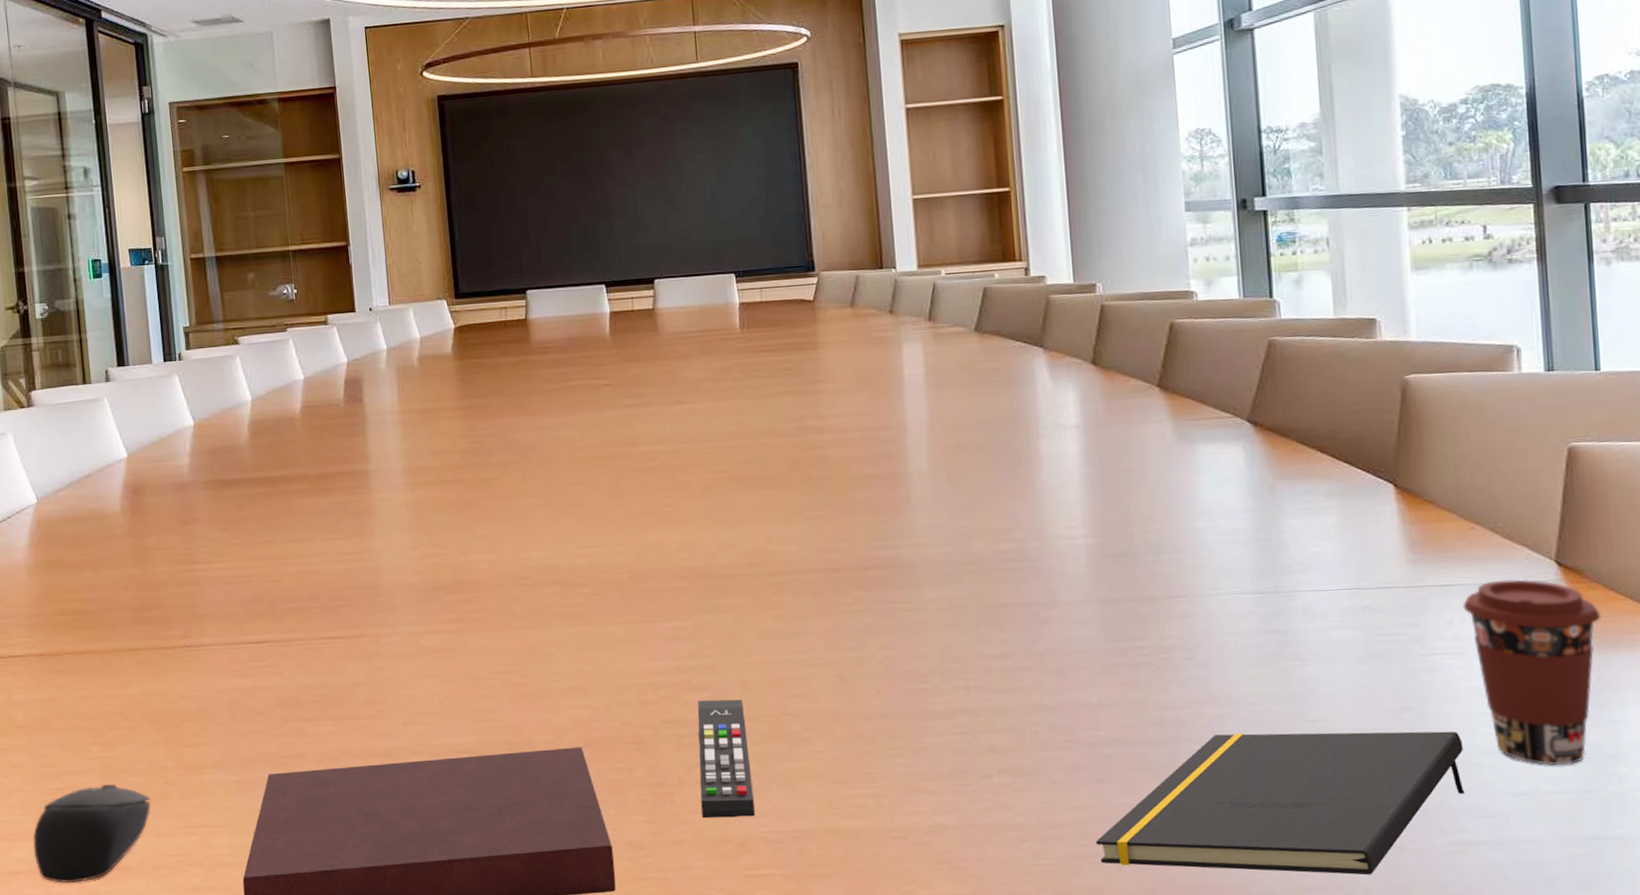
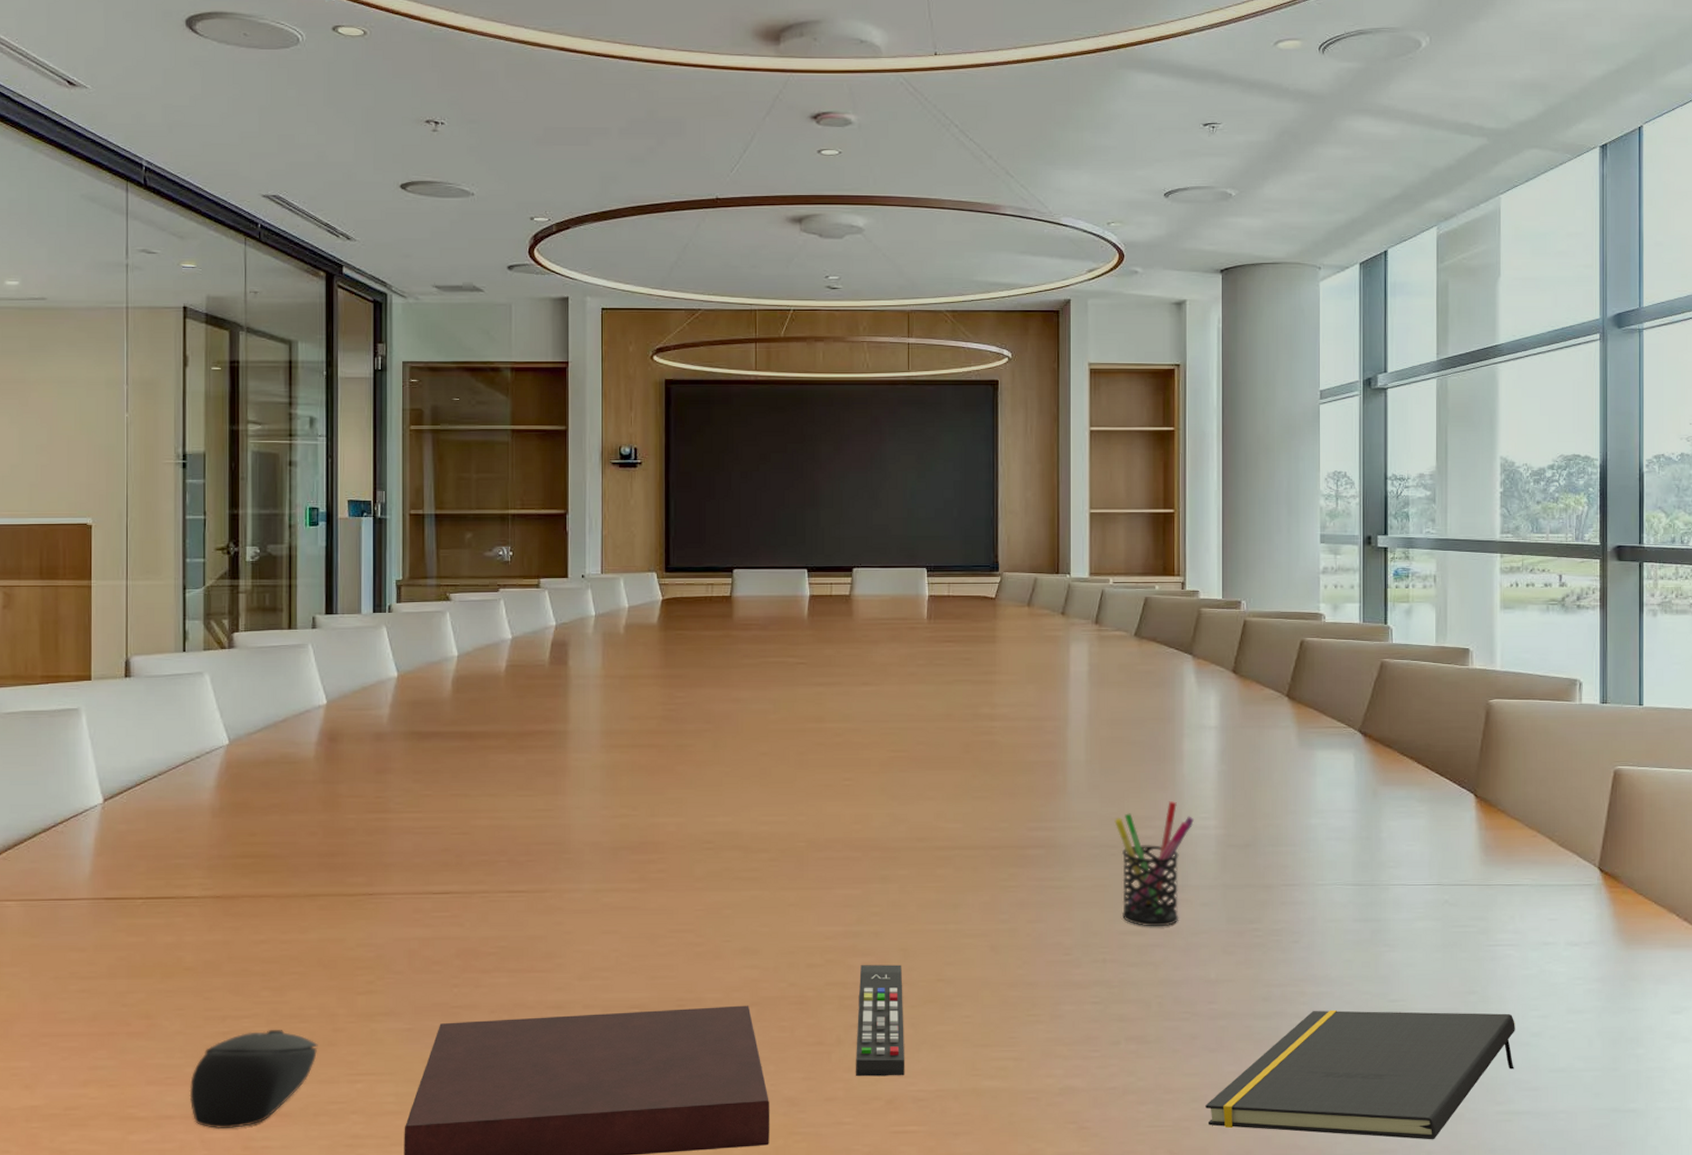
pen holder: none [967,510,1060,649] -> present [1114,801,1195,927]
coffee cup: present [1463,579,1601,766] -> none [1523,882,1631,1047]

